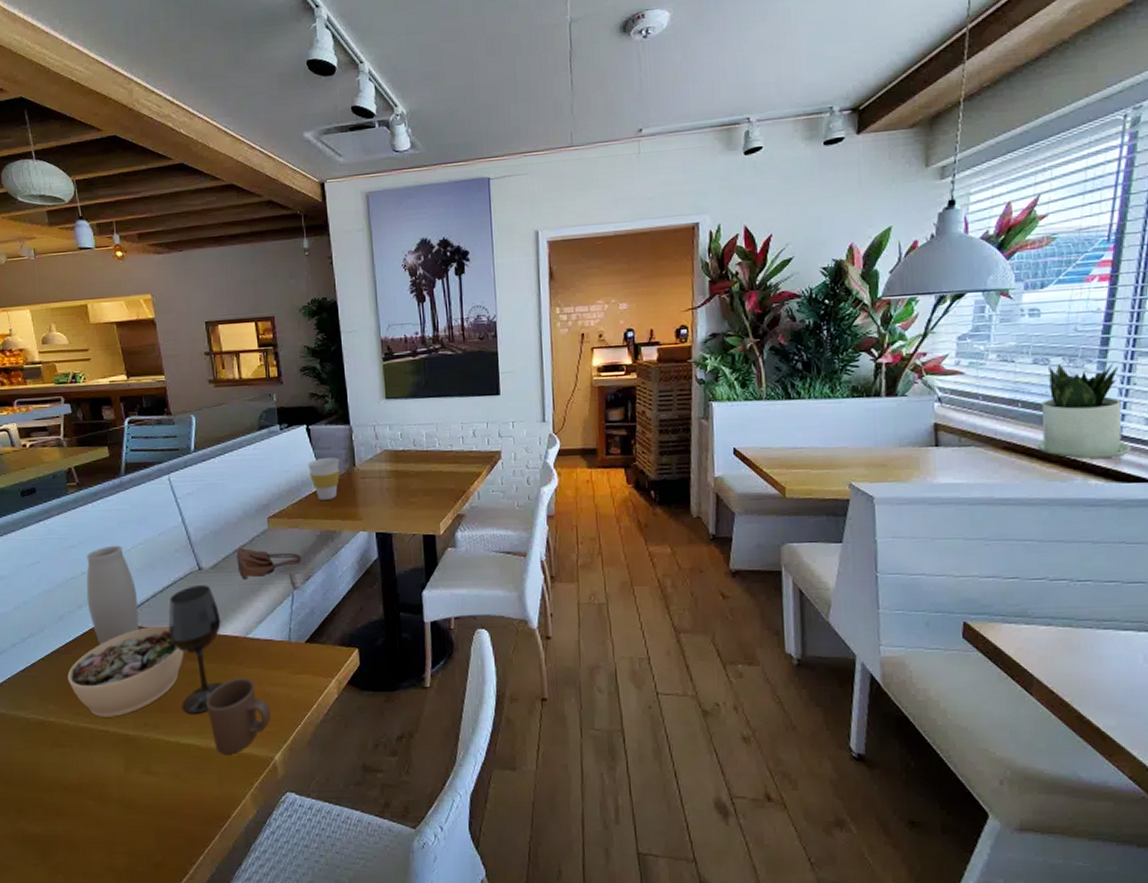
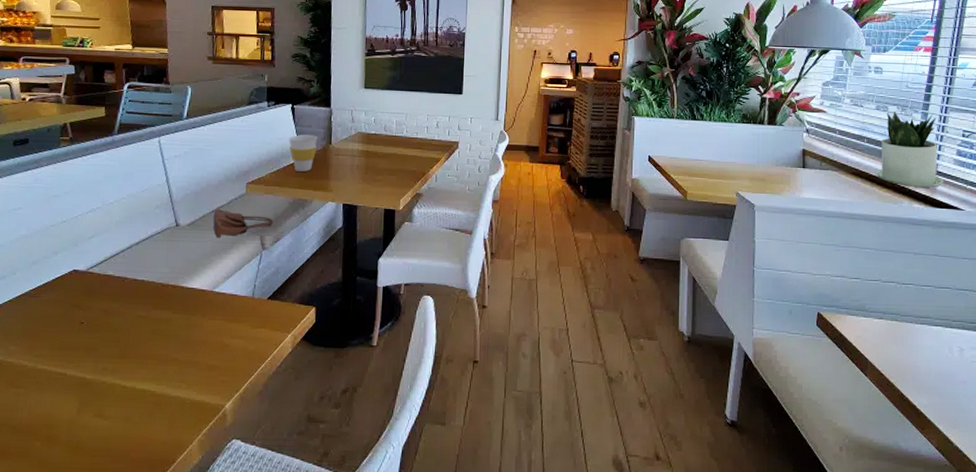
salad: present [67,625,184,717] -> none [33,275,152,361]
vase: present [86,545,140,645] -> none [63,197,114,291]
wine glass: present [168,585,223,714] -> none [139,240,191,361]
mug: present [206,678,271,754] -> none [166,329,227,401]

